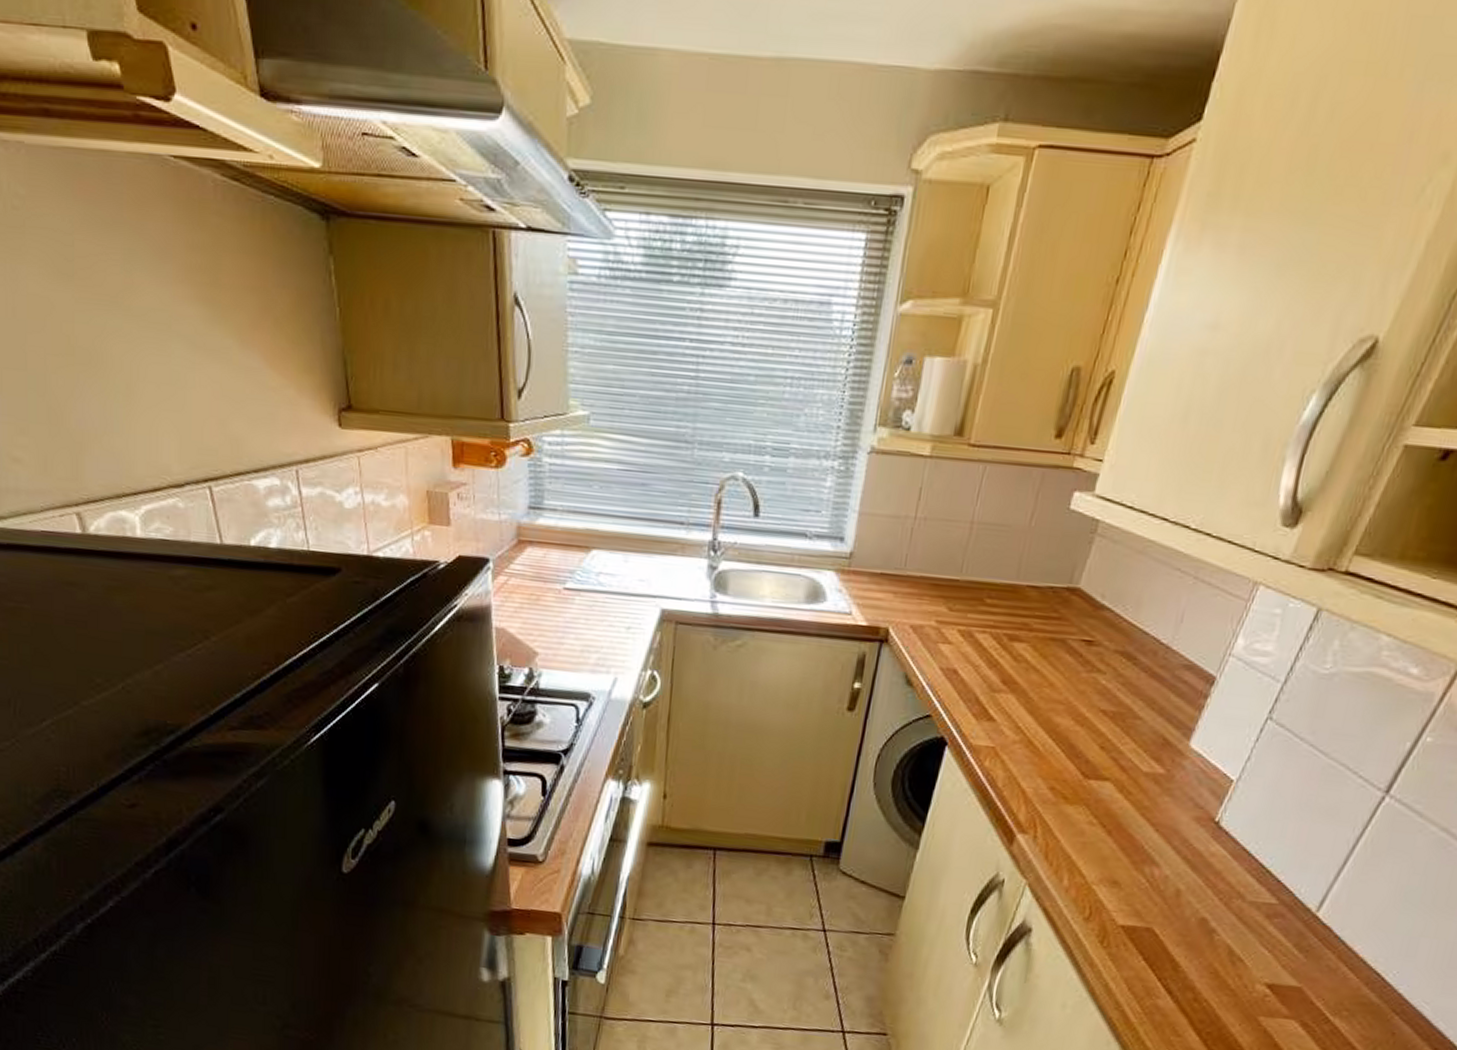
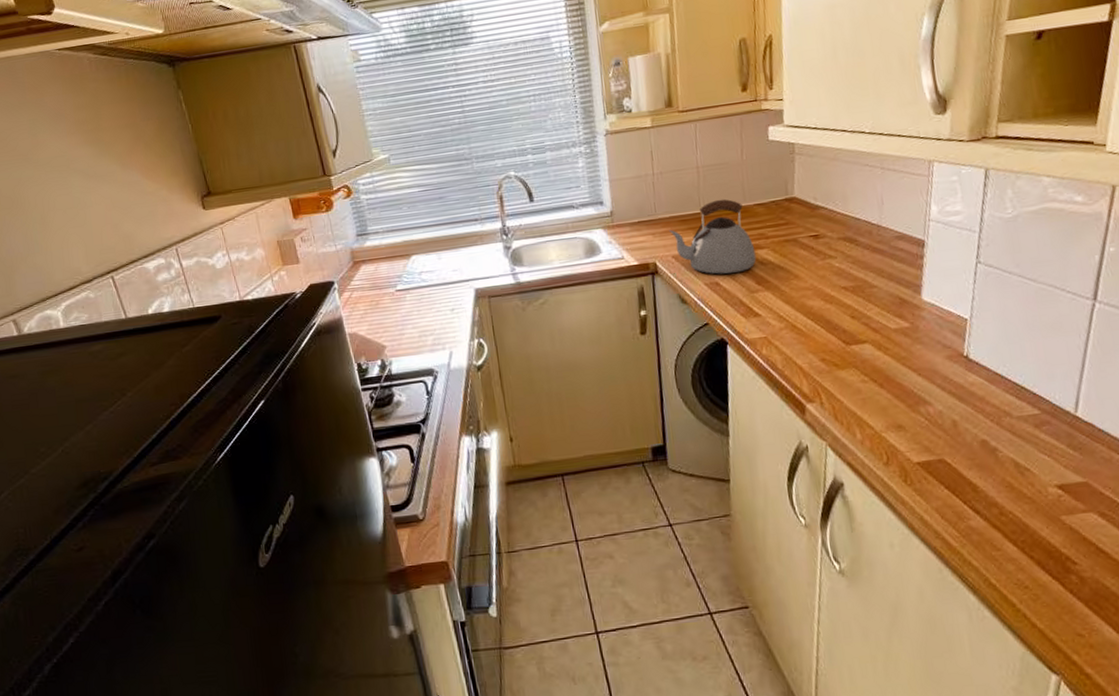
kettle: none [915,568,1013,664] -> present [669,199,757,275]

